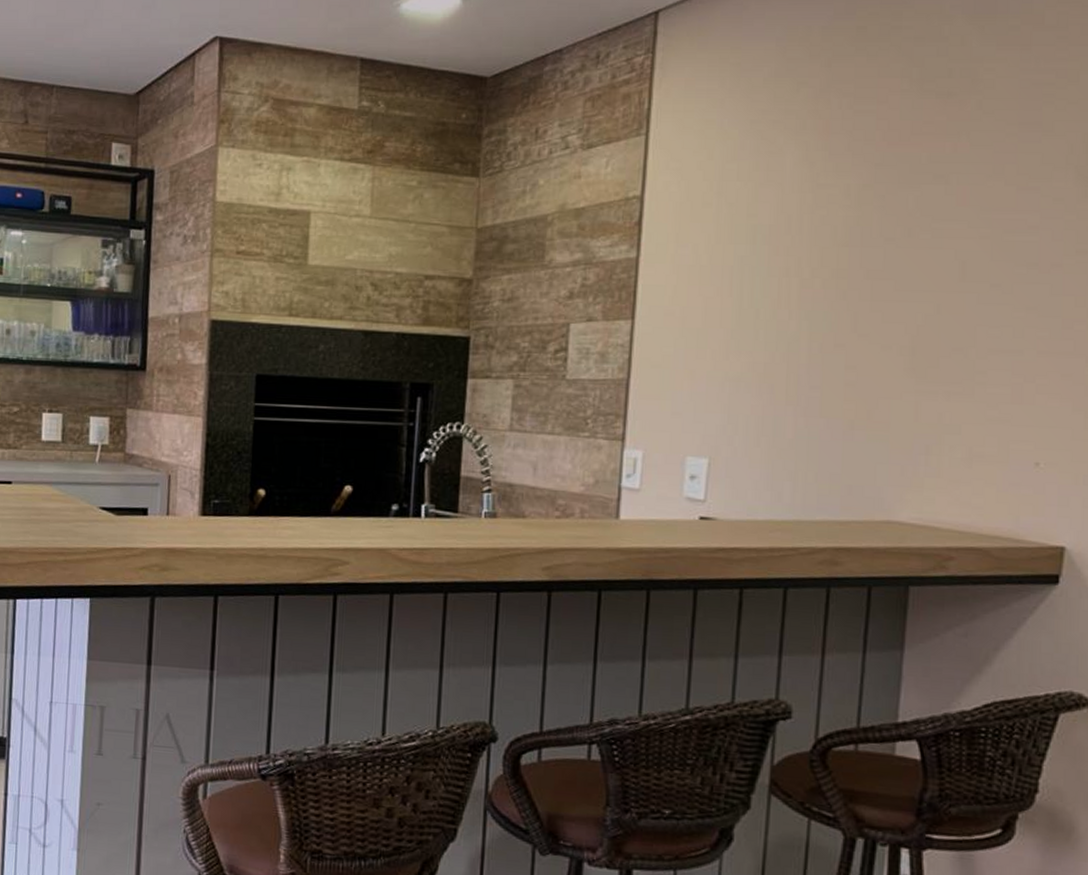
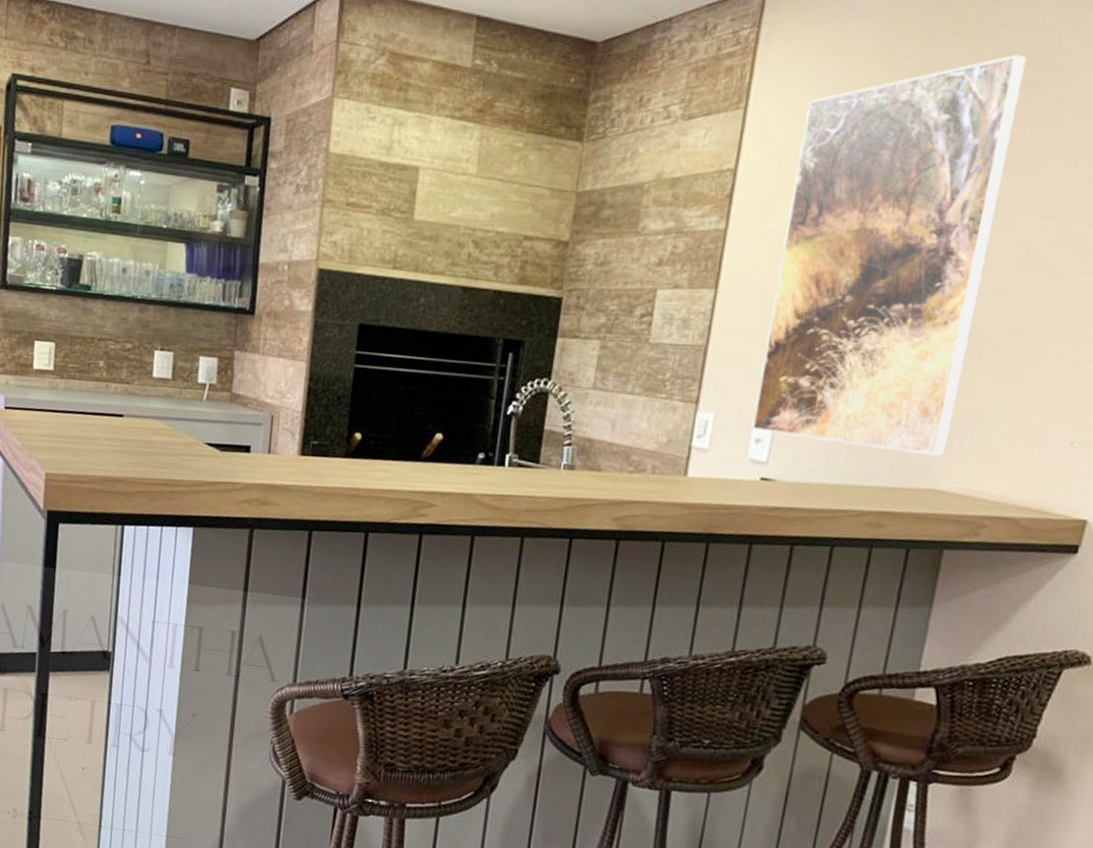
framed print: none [684,65,938,486] -> present [751,54,1027,457]

